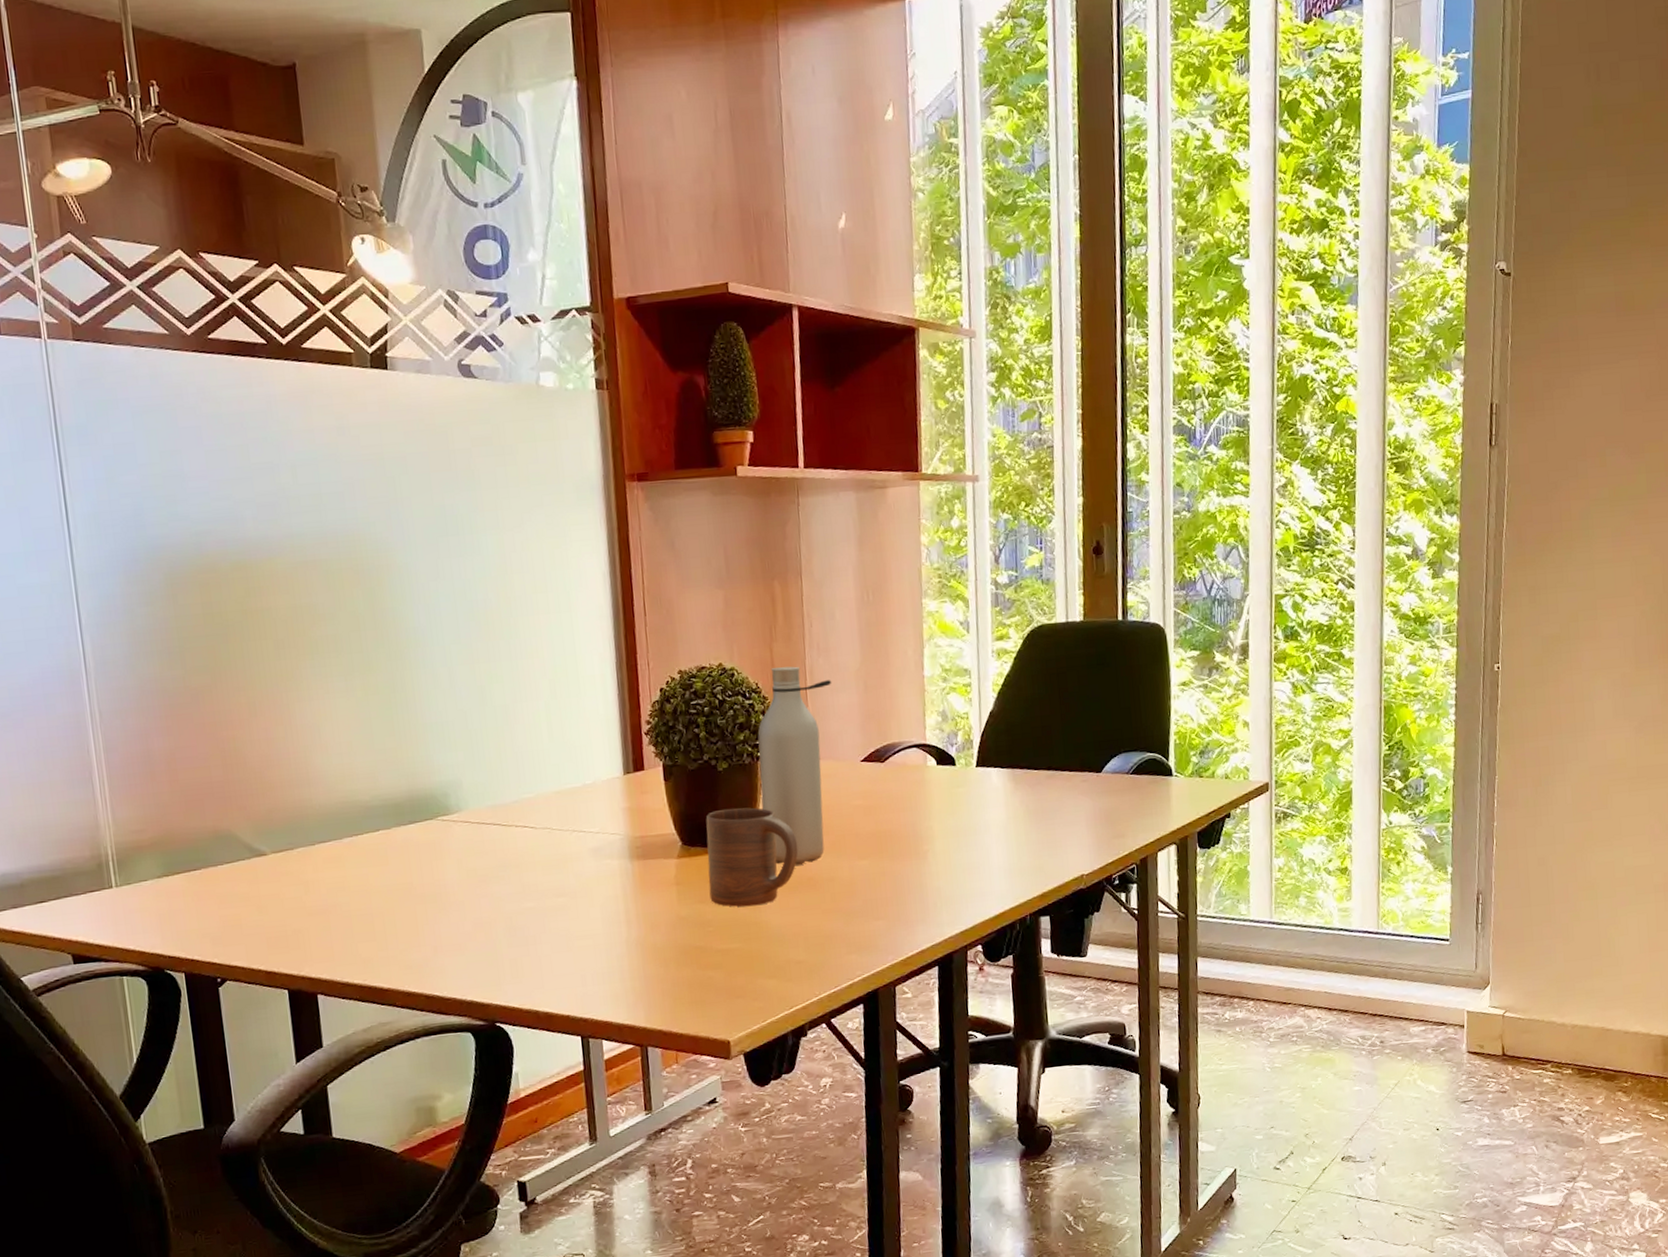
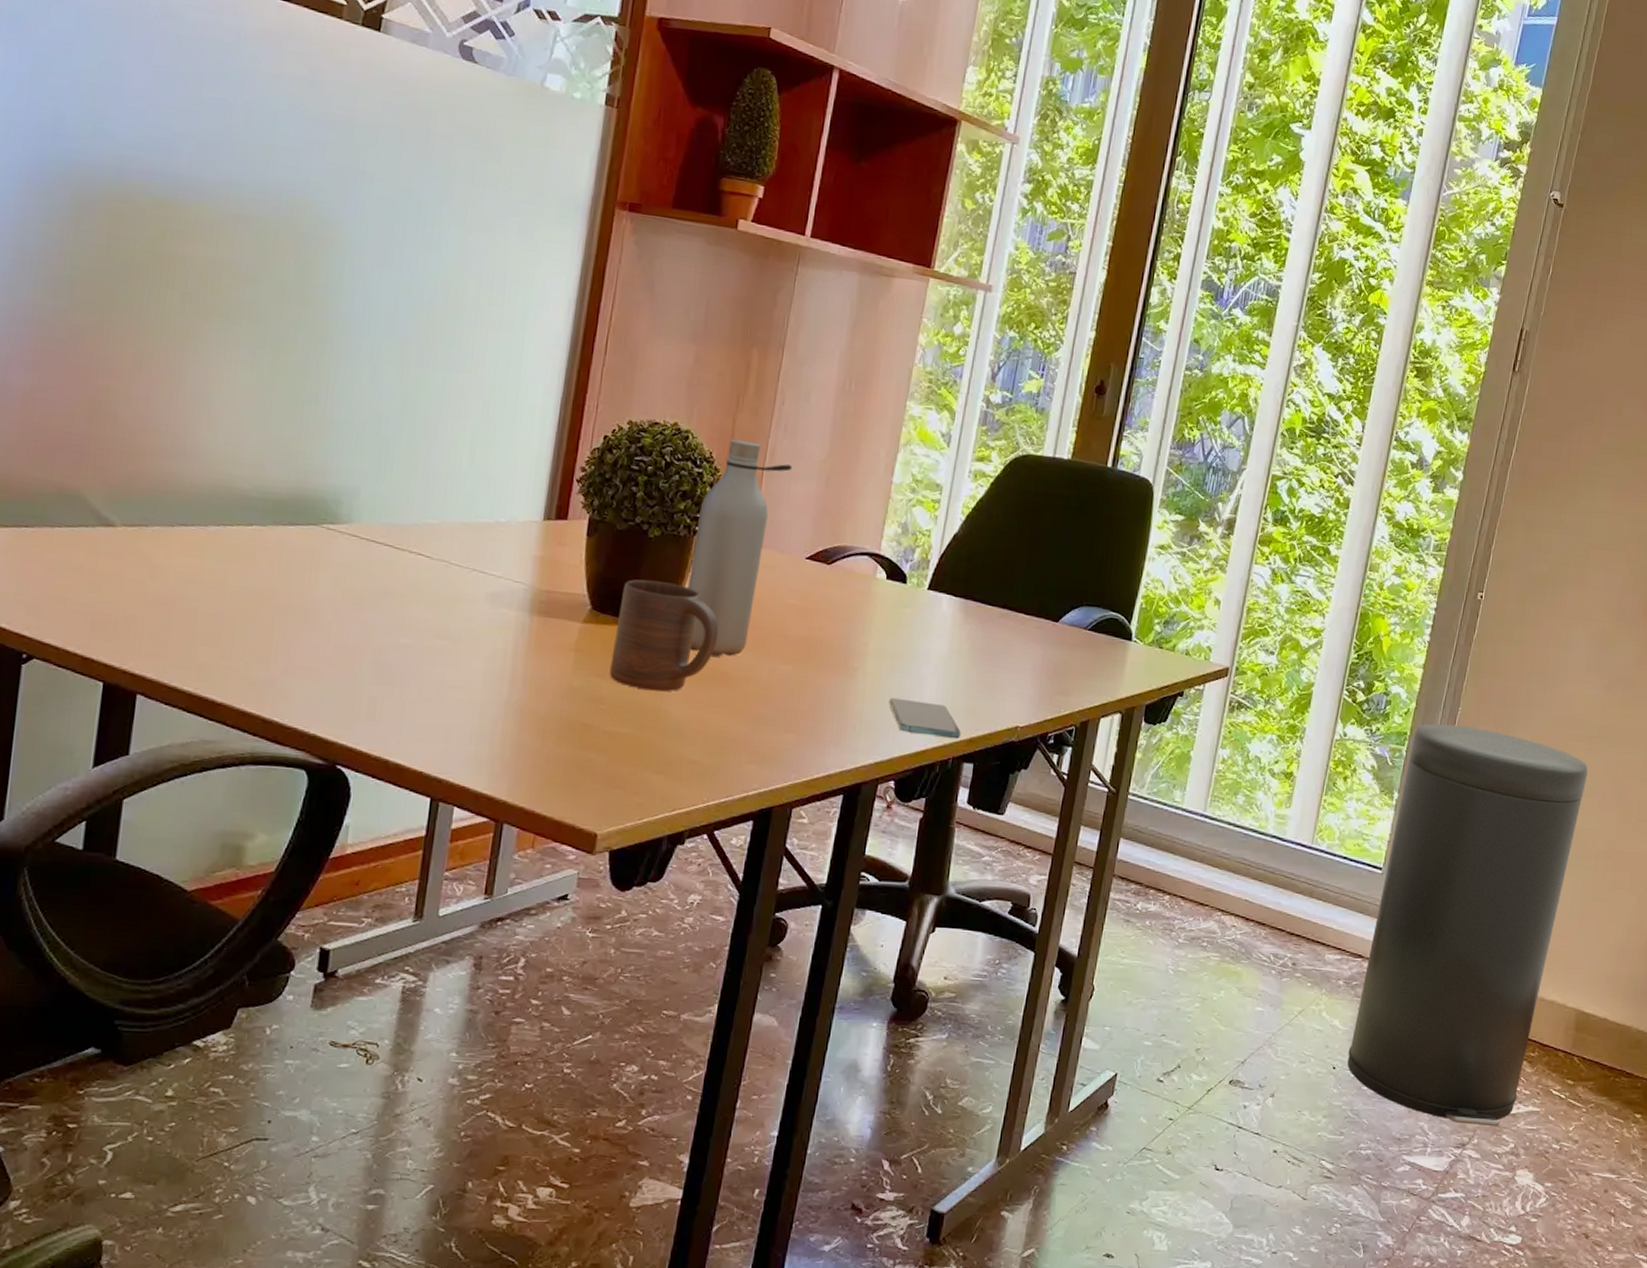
smartphone: none [961,868,1033,900] -> present [888,697,962,739]
pedal bin: none [1448,792,1634,1160] -> present [1348,723,1588,1127]

